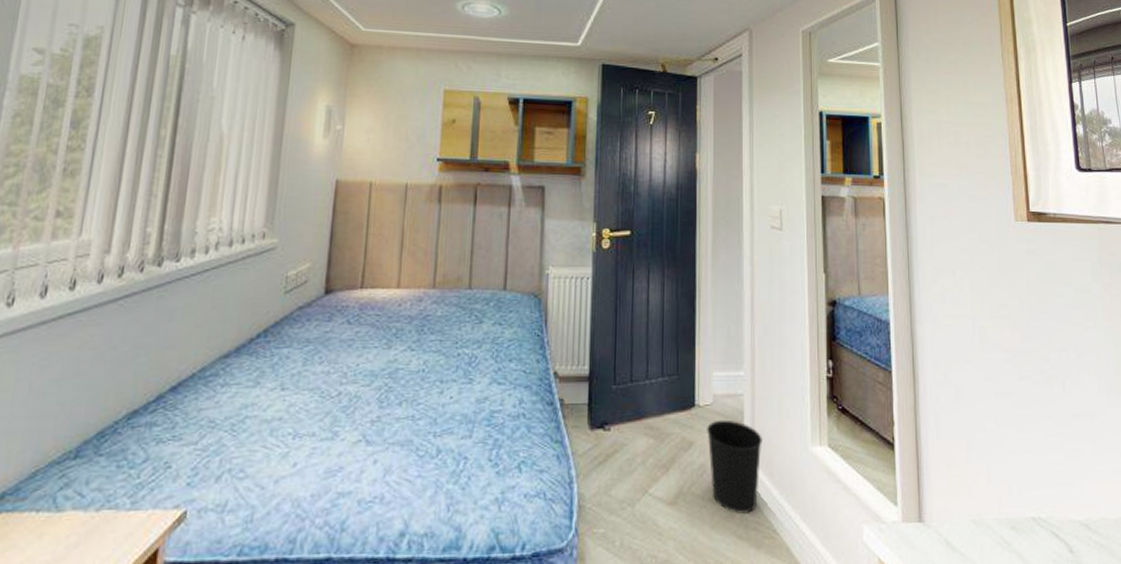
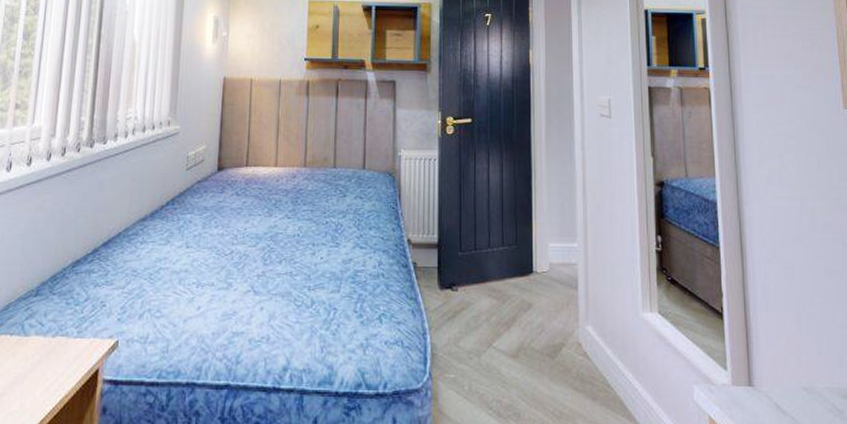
wastebasket: present [707,419,762,514] -> none [544,285,596,369]

